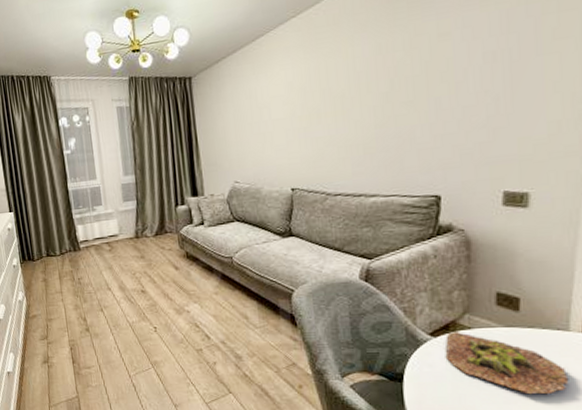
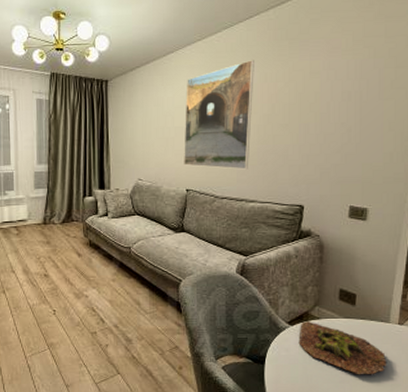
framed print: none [282,30,366,162] -> present [184,60,254,170]

